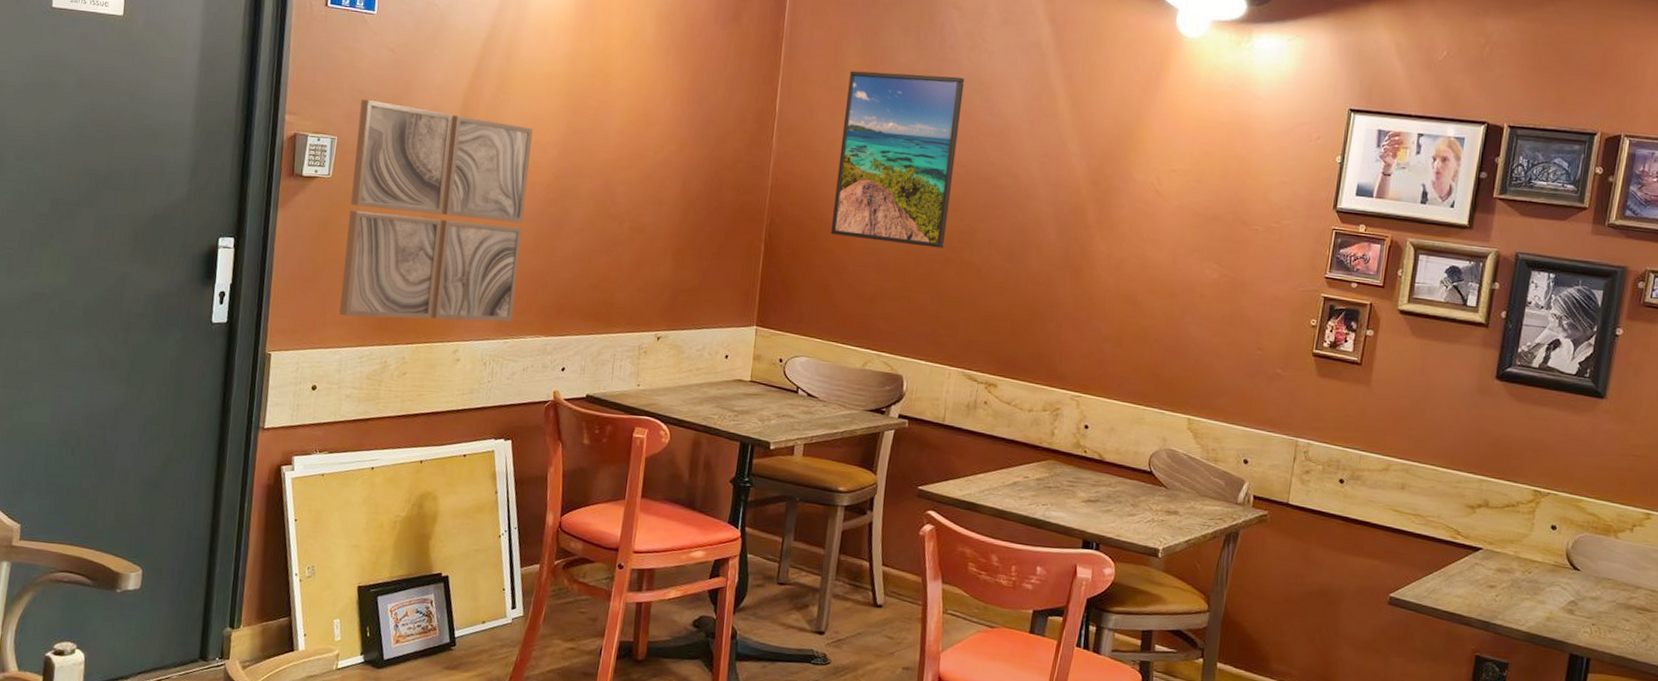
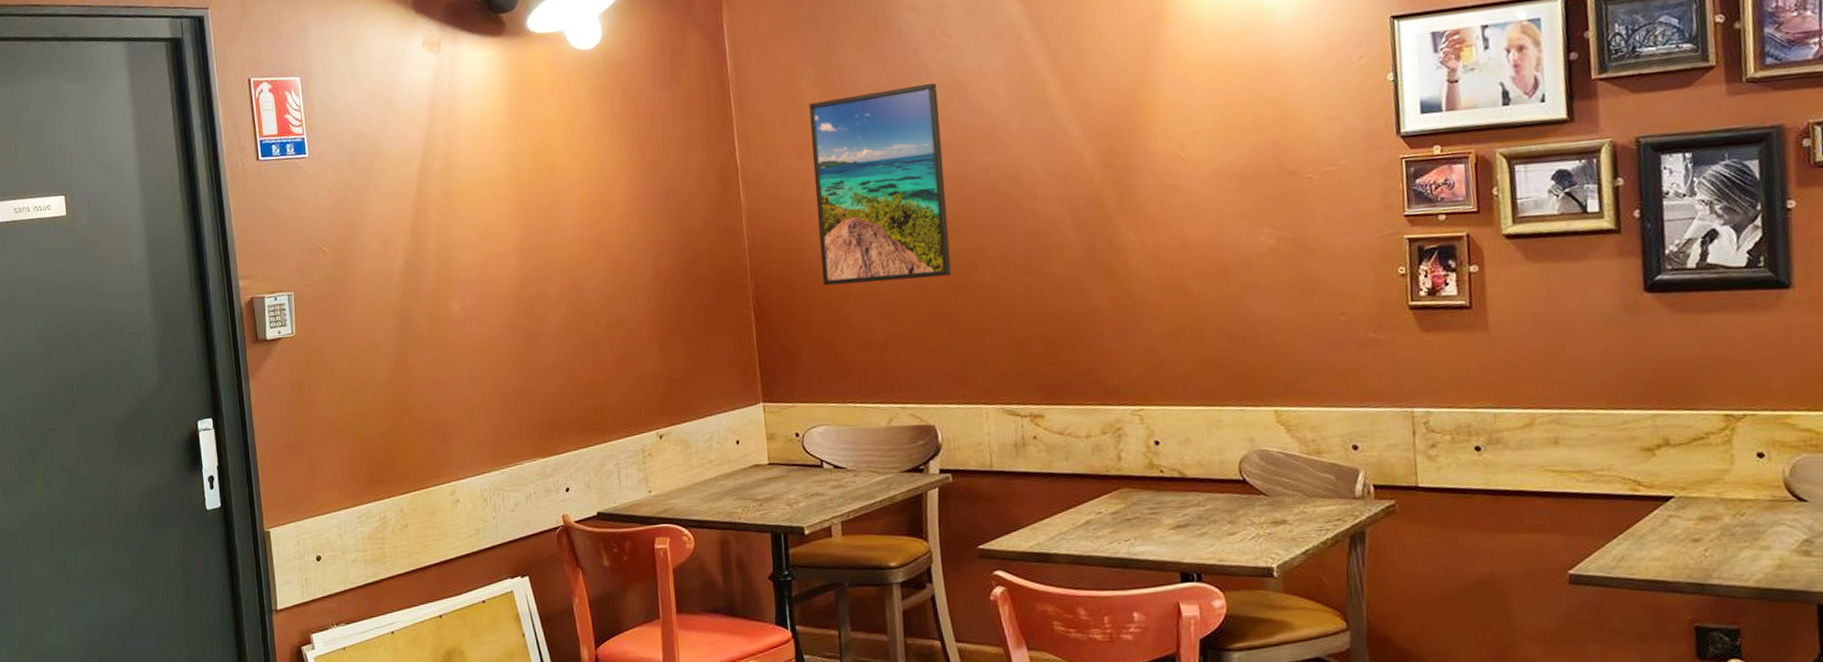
wall art: present [339,100,533,322] -> none [310,240,505,477]

